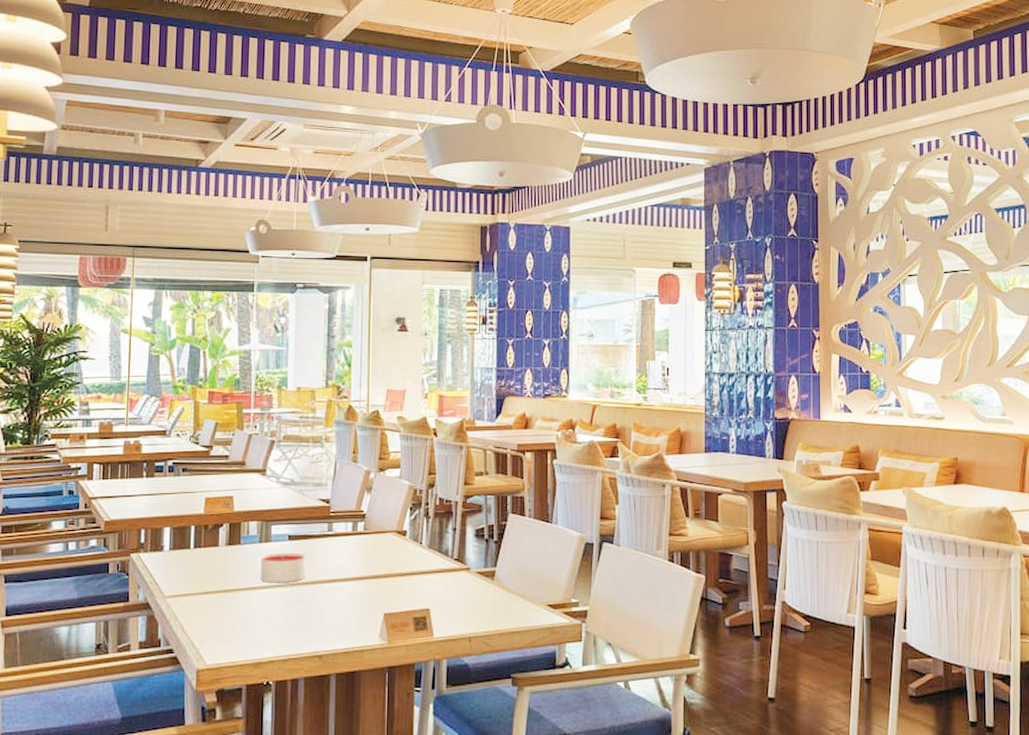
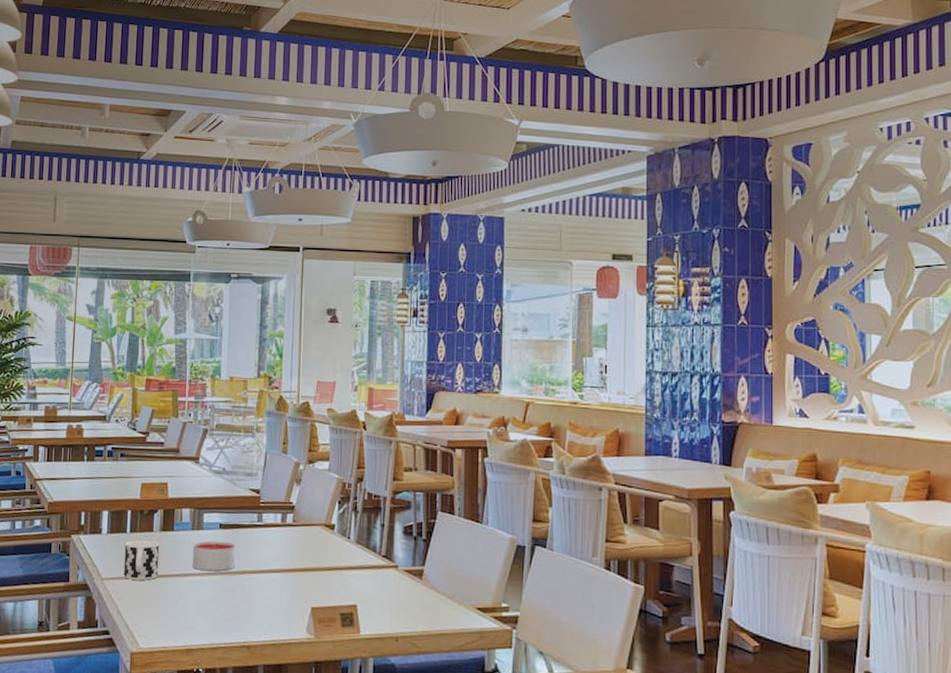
cup: none [187,555,226,596] -> present [123,540,160,580]

